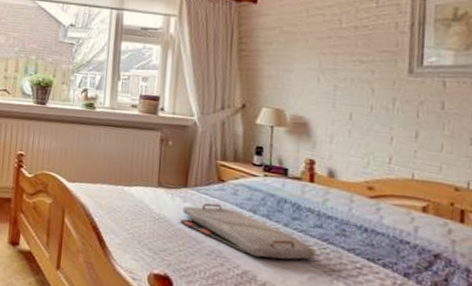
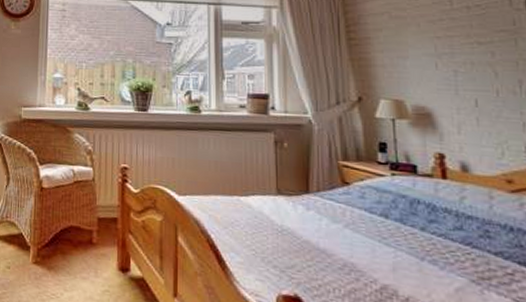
serving tray: present [179,203,316,260] -> none [304,209,460,269]

